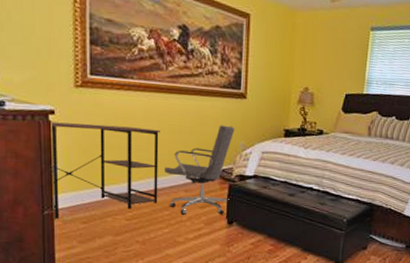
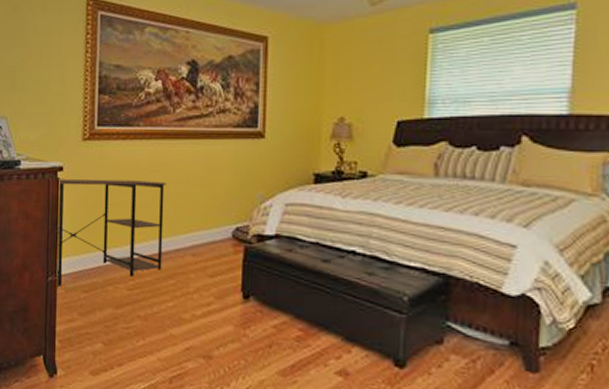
office chair: present [165,125,235,216] -> none [170,172,252,286]

